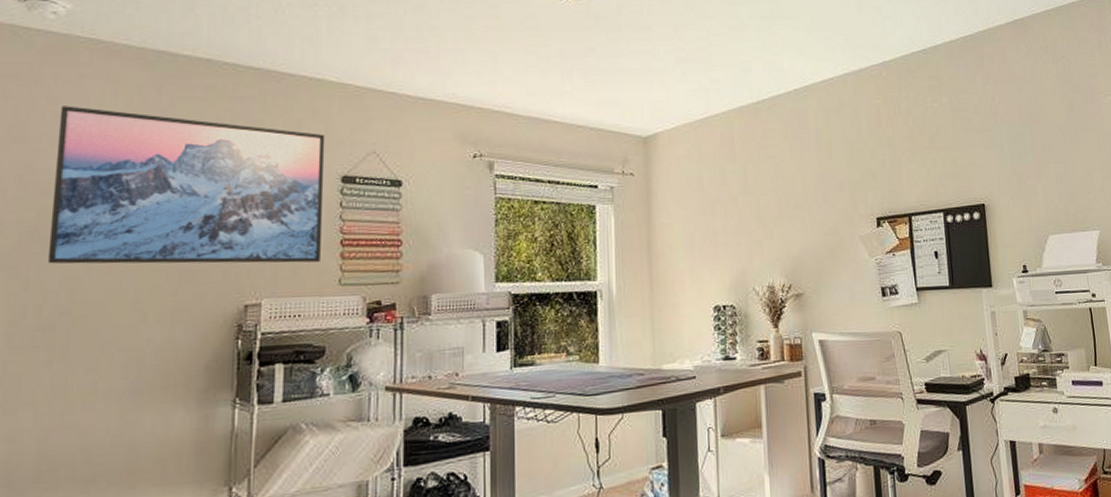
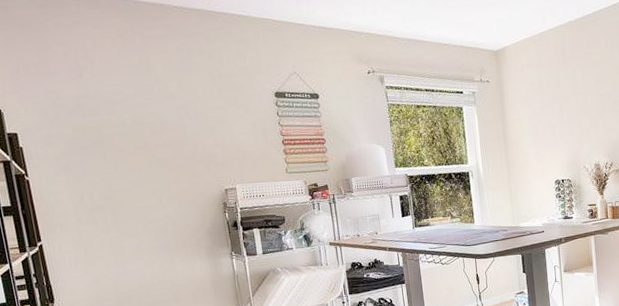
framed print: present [47,106,325,264] -> none [67,47,271,164]

